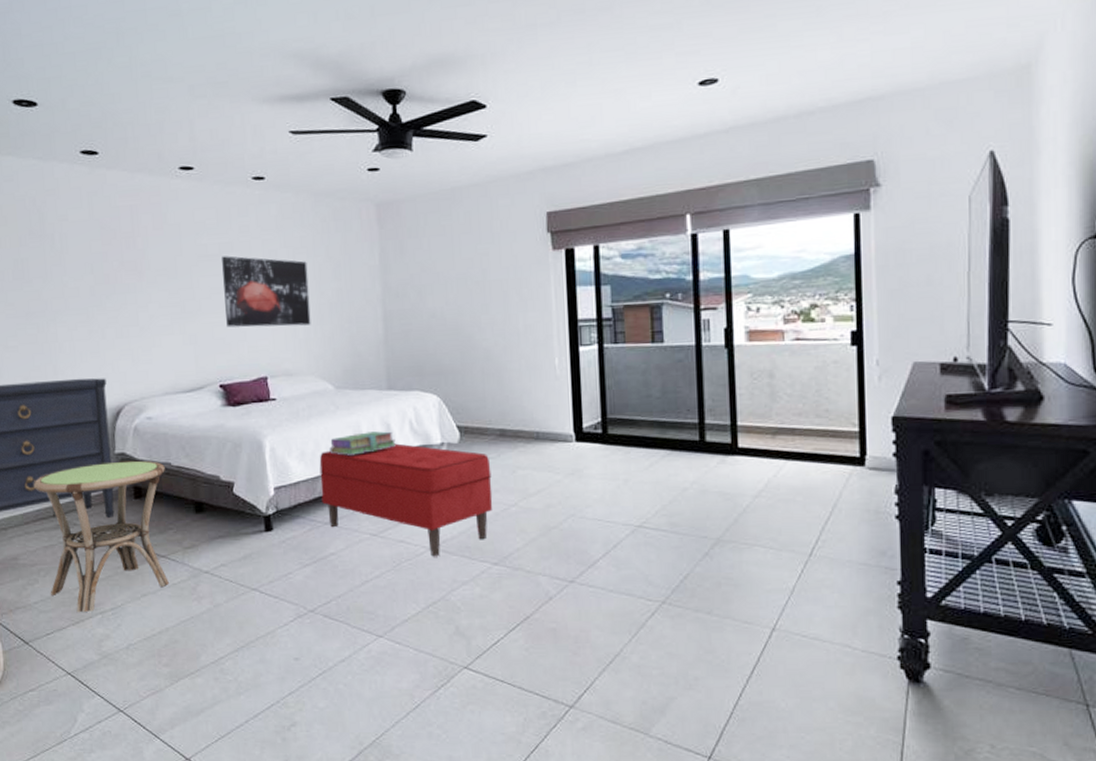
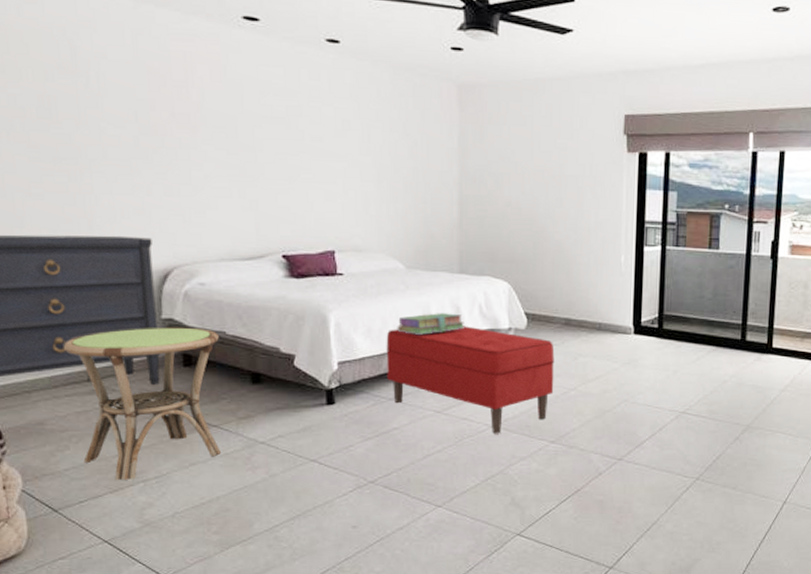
wall art: present [222,256,311,328] -> none [289,120,384,202]

